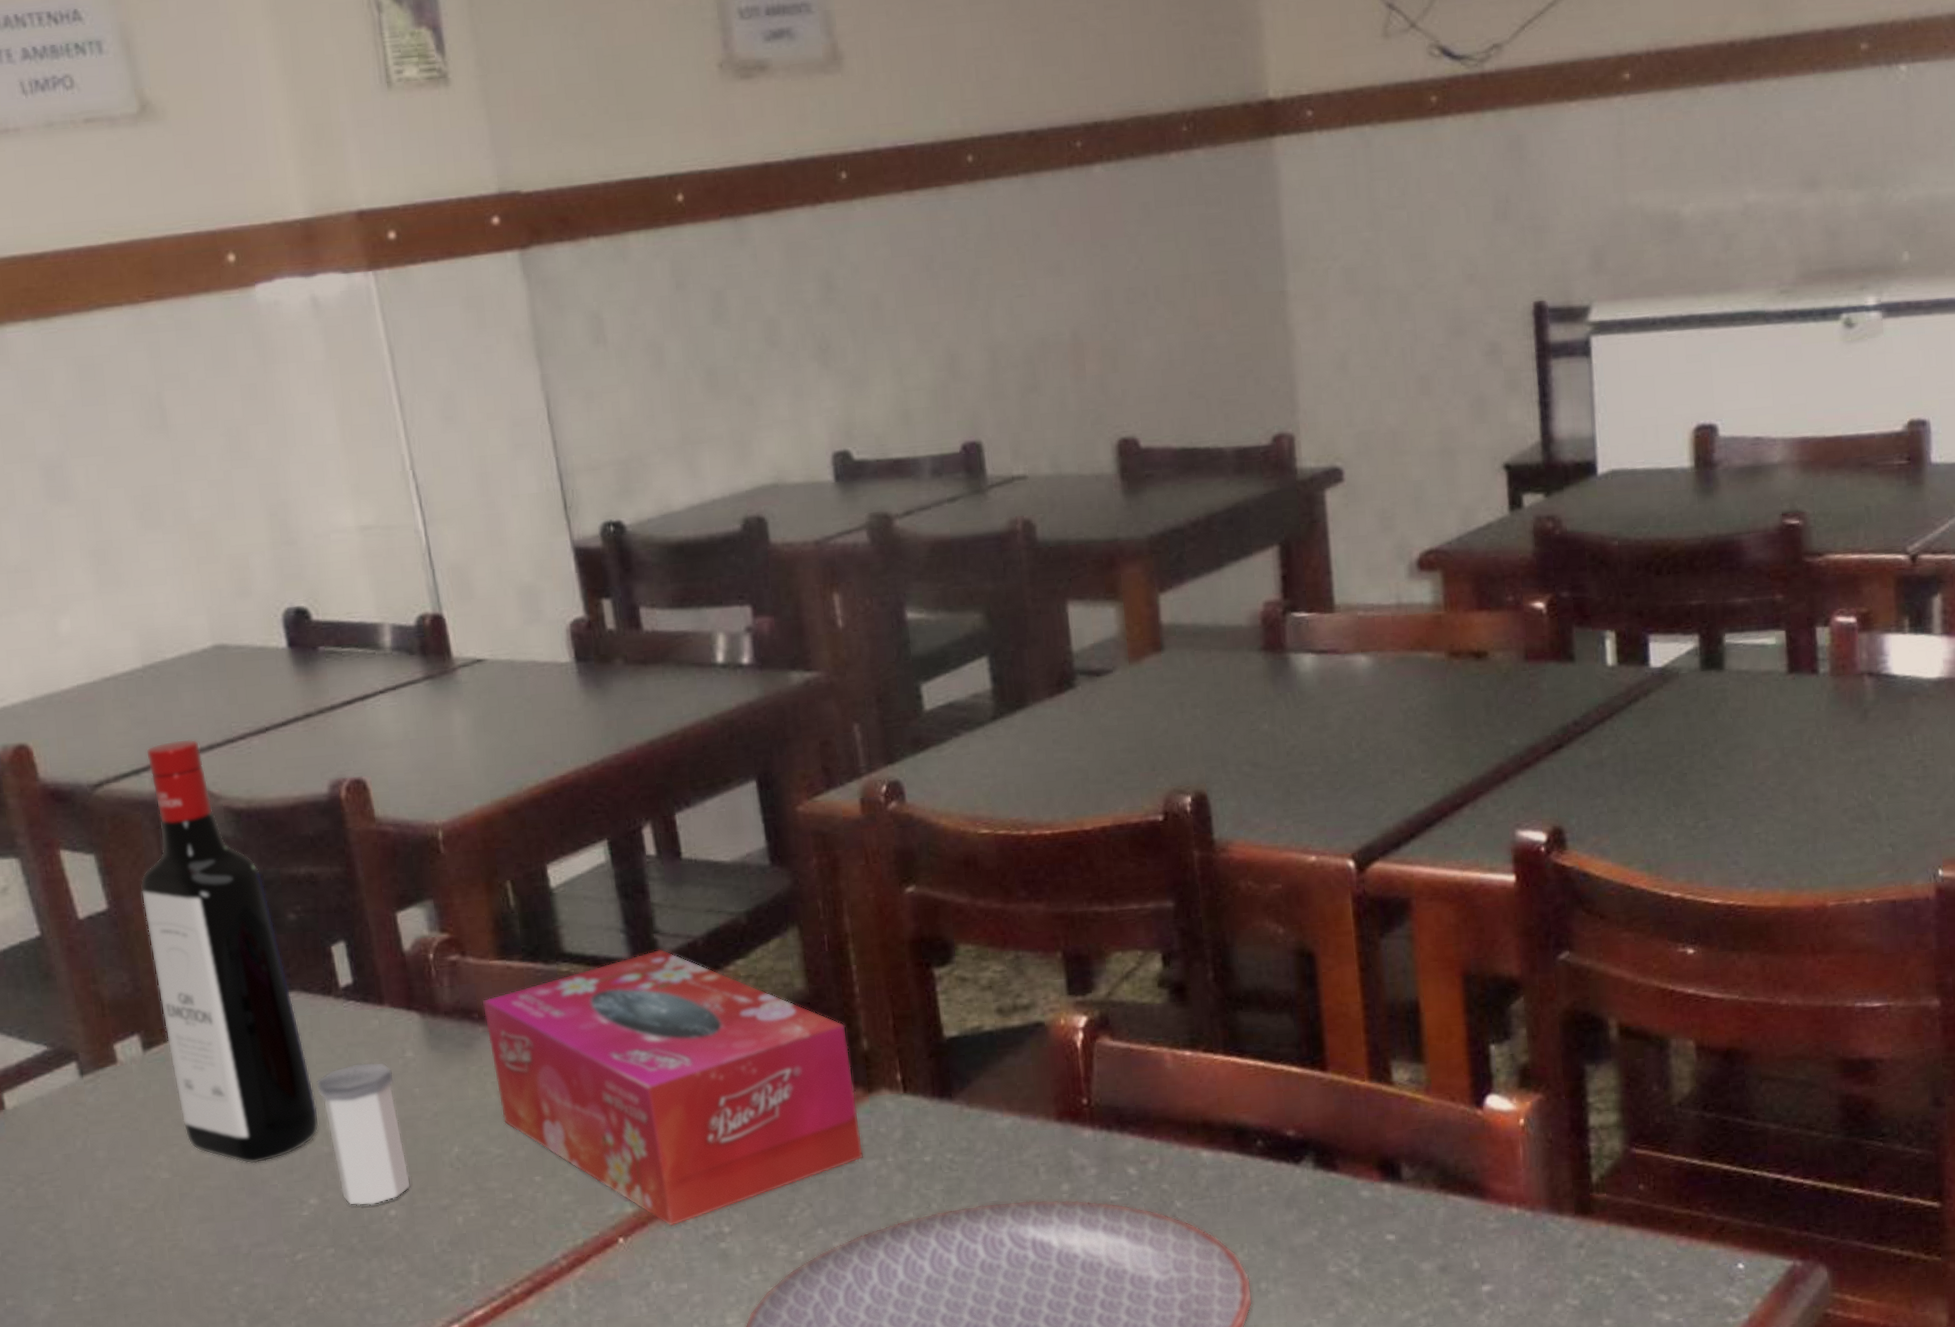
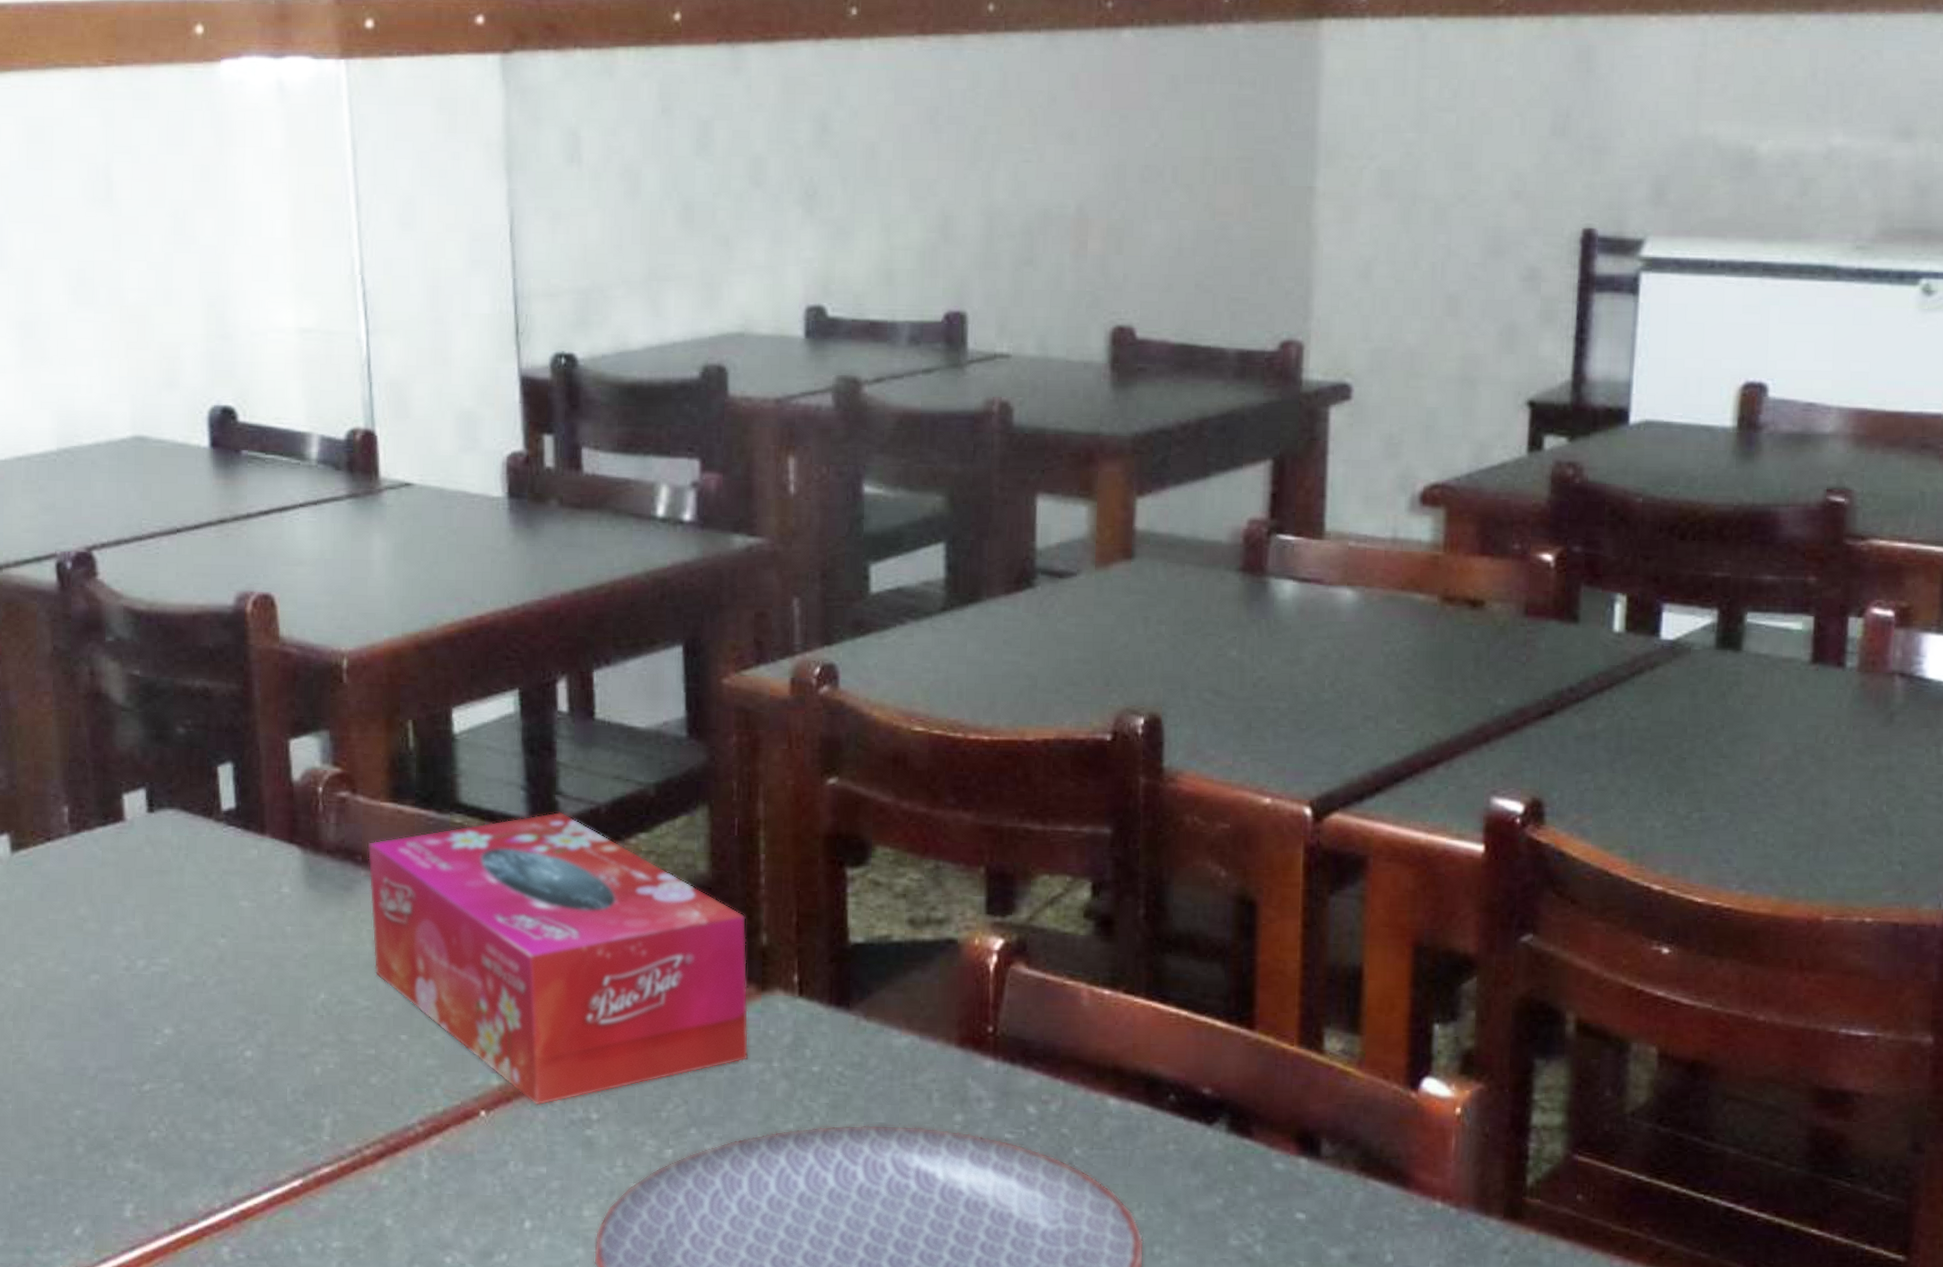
liquor bottle: present [140,739,319,1164] -> none [28,531,183,984]
salt shaker: present [316,1062,411,1206] -> none [185,892,271,1043]

